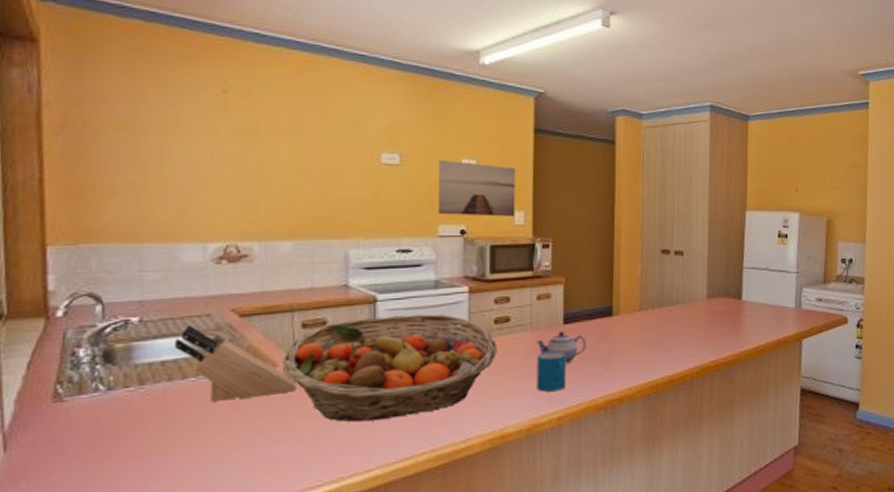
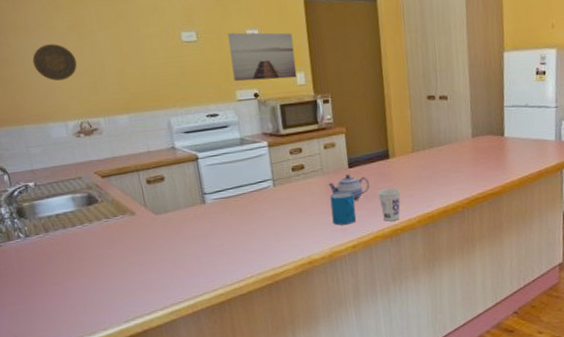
knife block: present [174,325,297,401] -> none [61,186,152,243]
decorative plate: none [176,149,237,192] -> present [32,44,77,81]
fruit basket: present [281,314,497,423] -> none [137,166,298,255]
cup: none [596,350,623,390] -> present [378,188,401,221]

